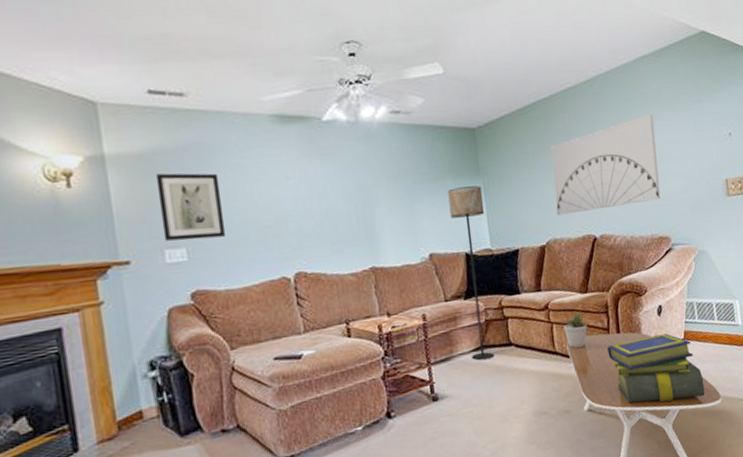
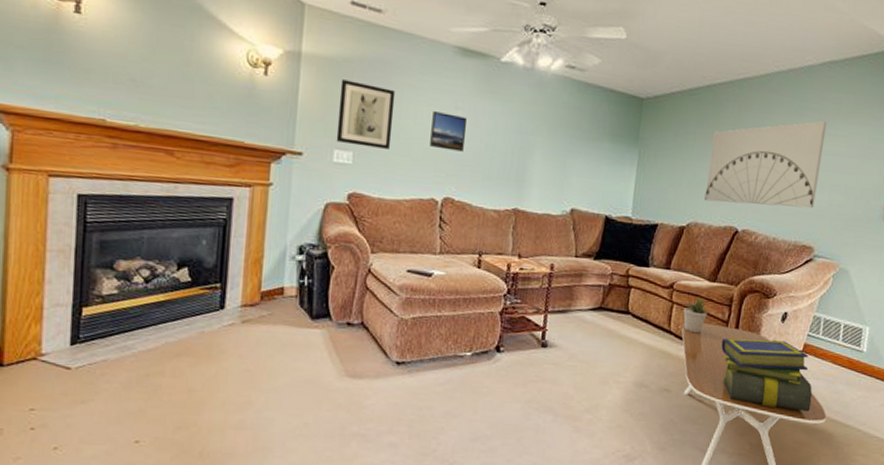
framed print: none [263,185,305,224] -> present [430,111,467,152]
floor lamp: present [447,185,495,361] -> none [588,151,637,322]

